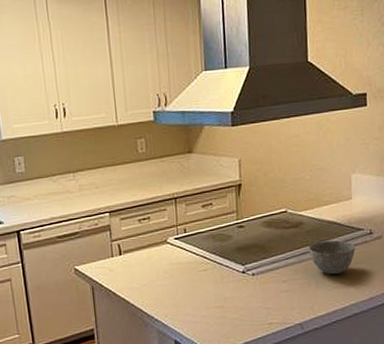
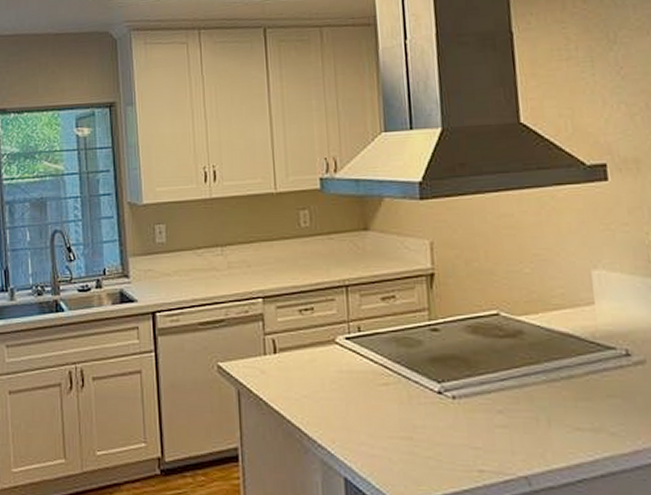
bowl: present [308,240,356,275] -> none [532,360,606,410]

